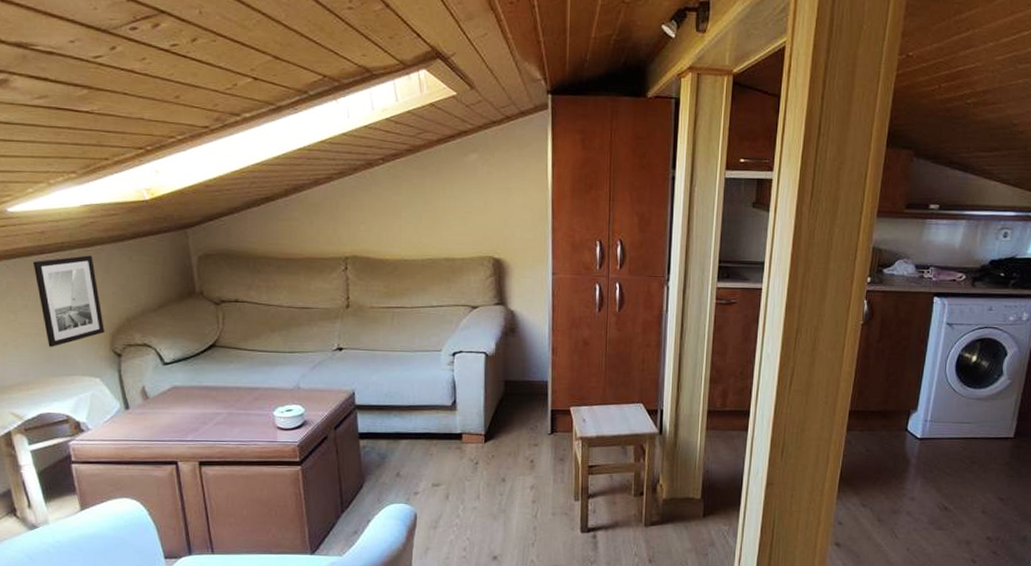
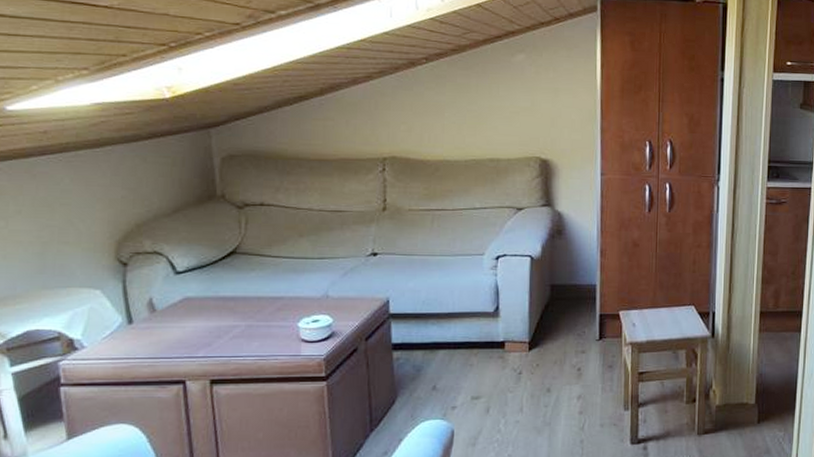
wall art: present [32,255,104,347] -> none [31,156,110,257]

